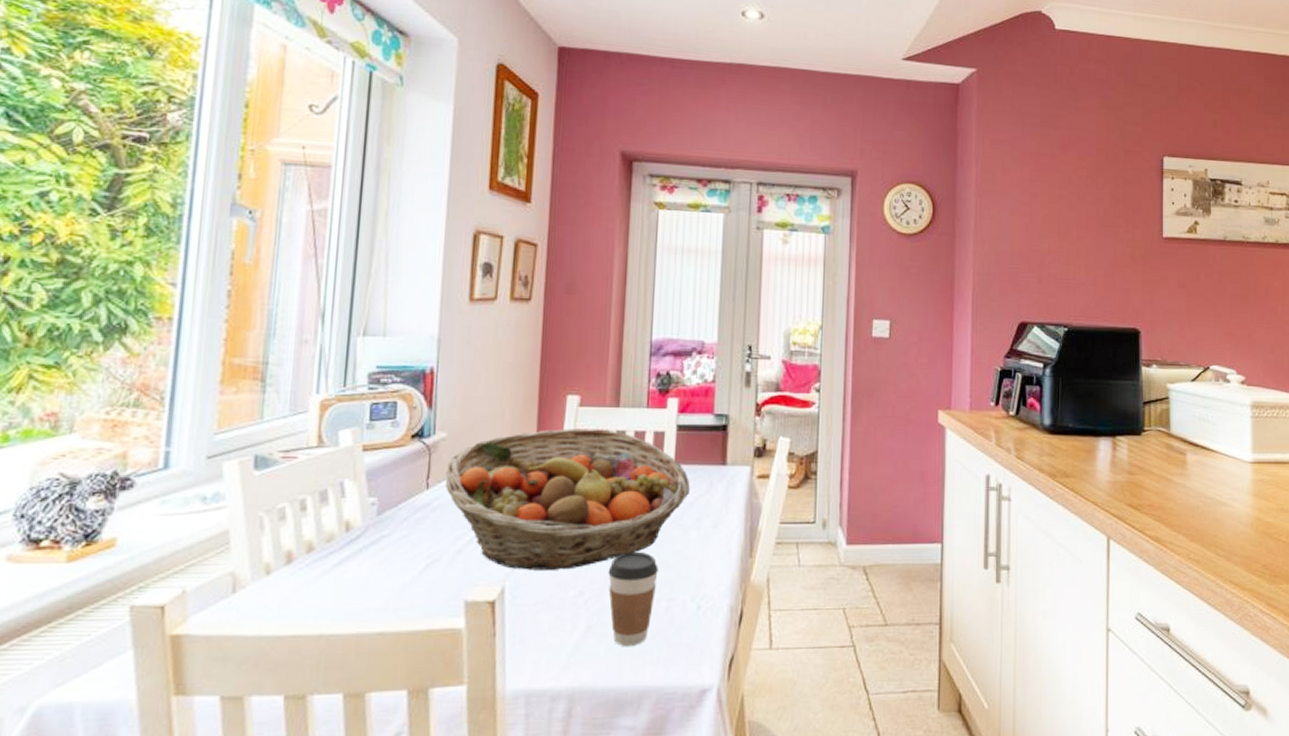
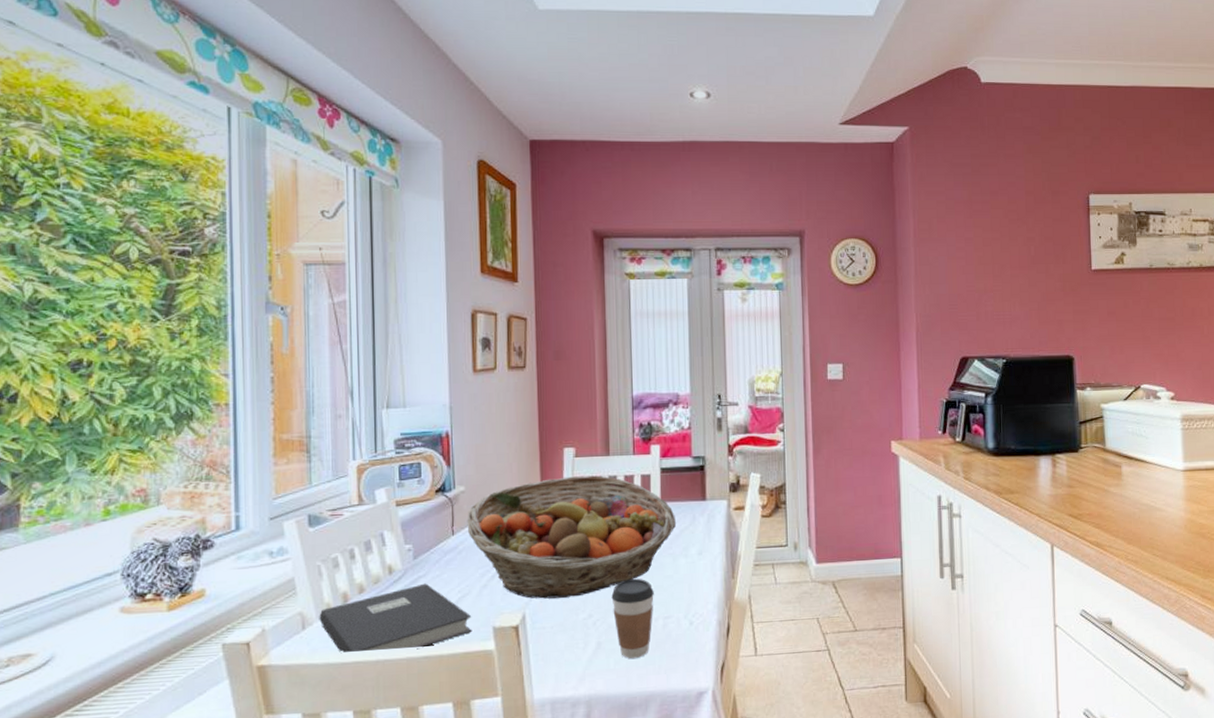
book: none [254,545,441,625] -> present [319,583,472,654]

